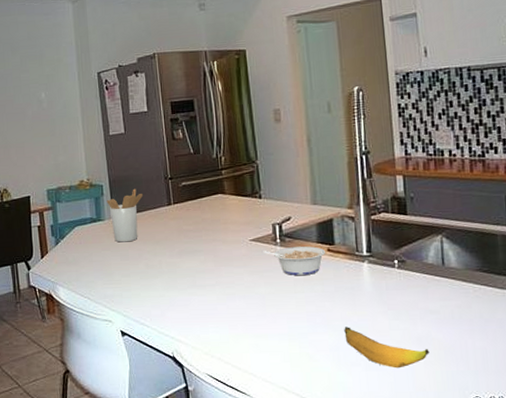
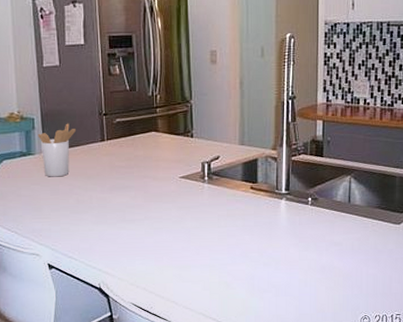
legume: present [263,246,326,276] -> none [191,184,249,212]
banana: present [344,327,430,369] -> none [260,258,331,294]

